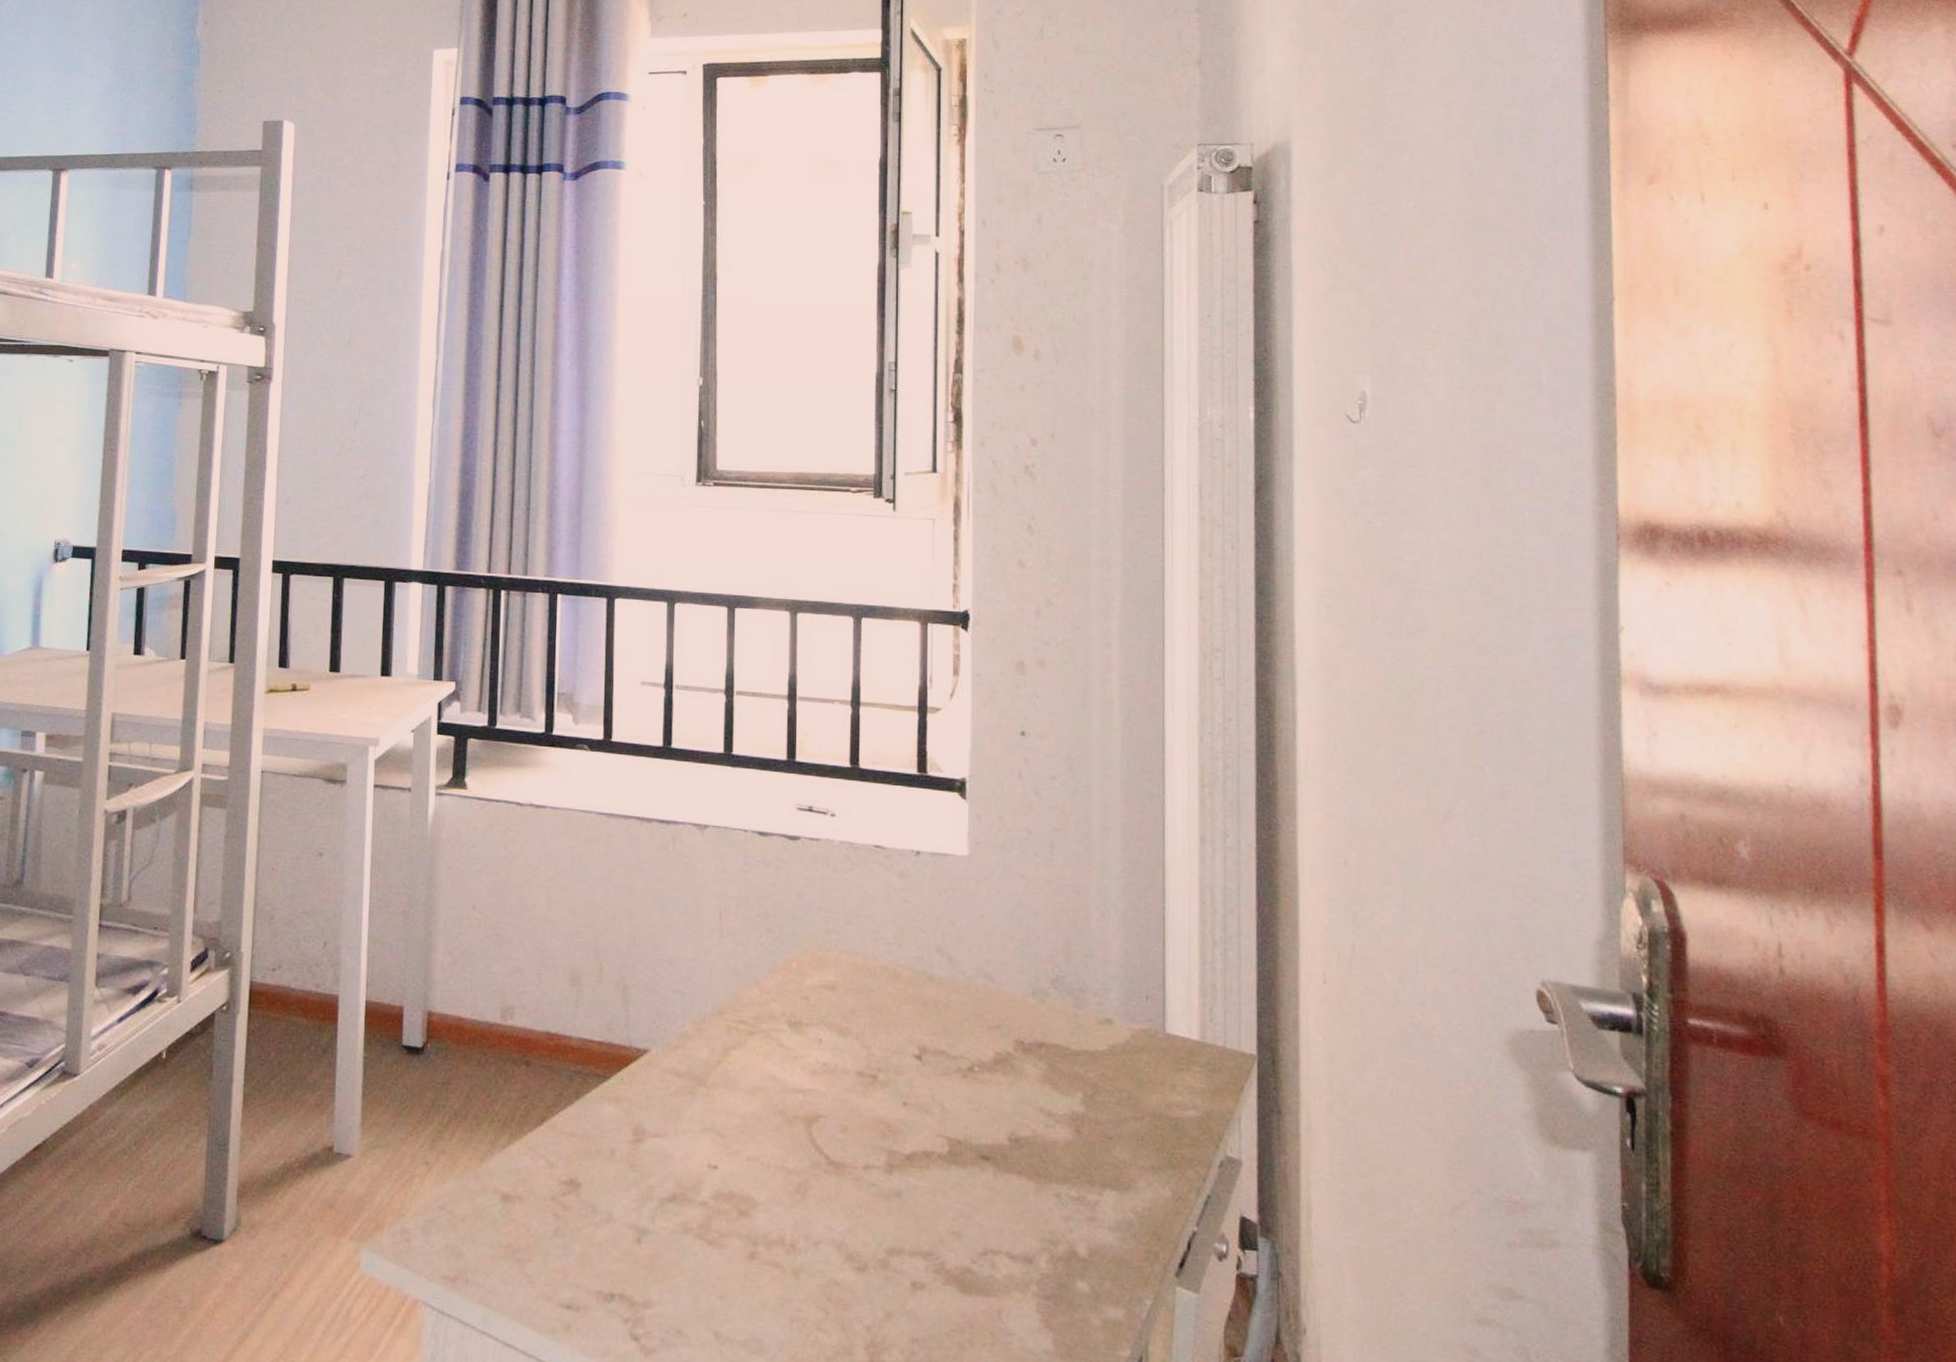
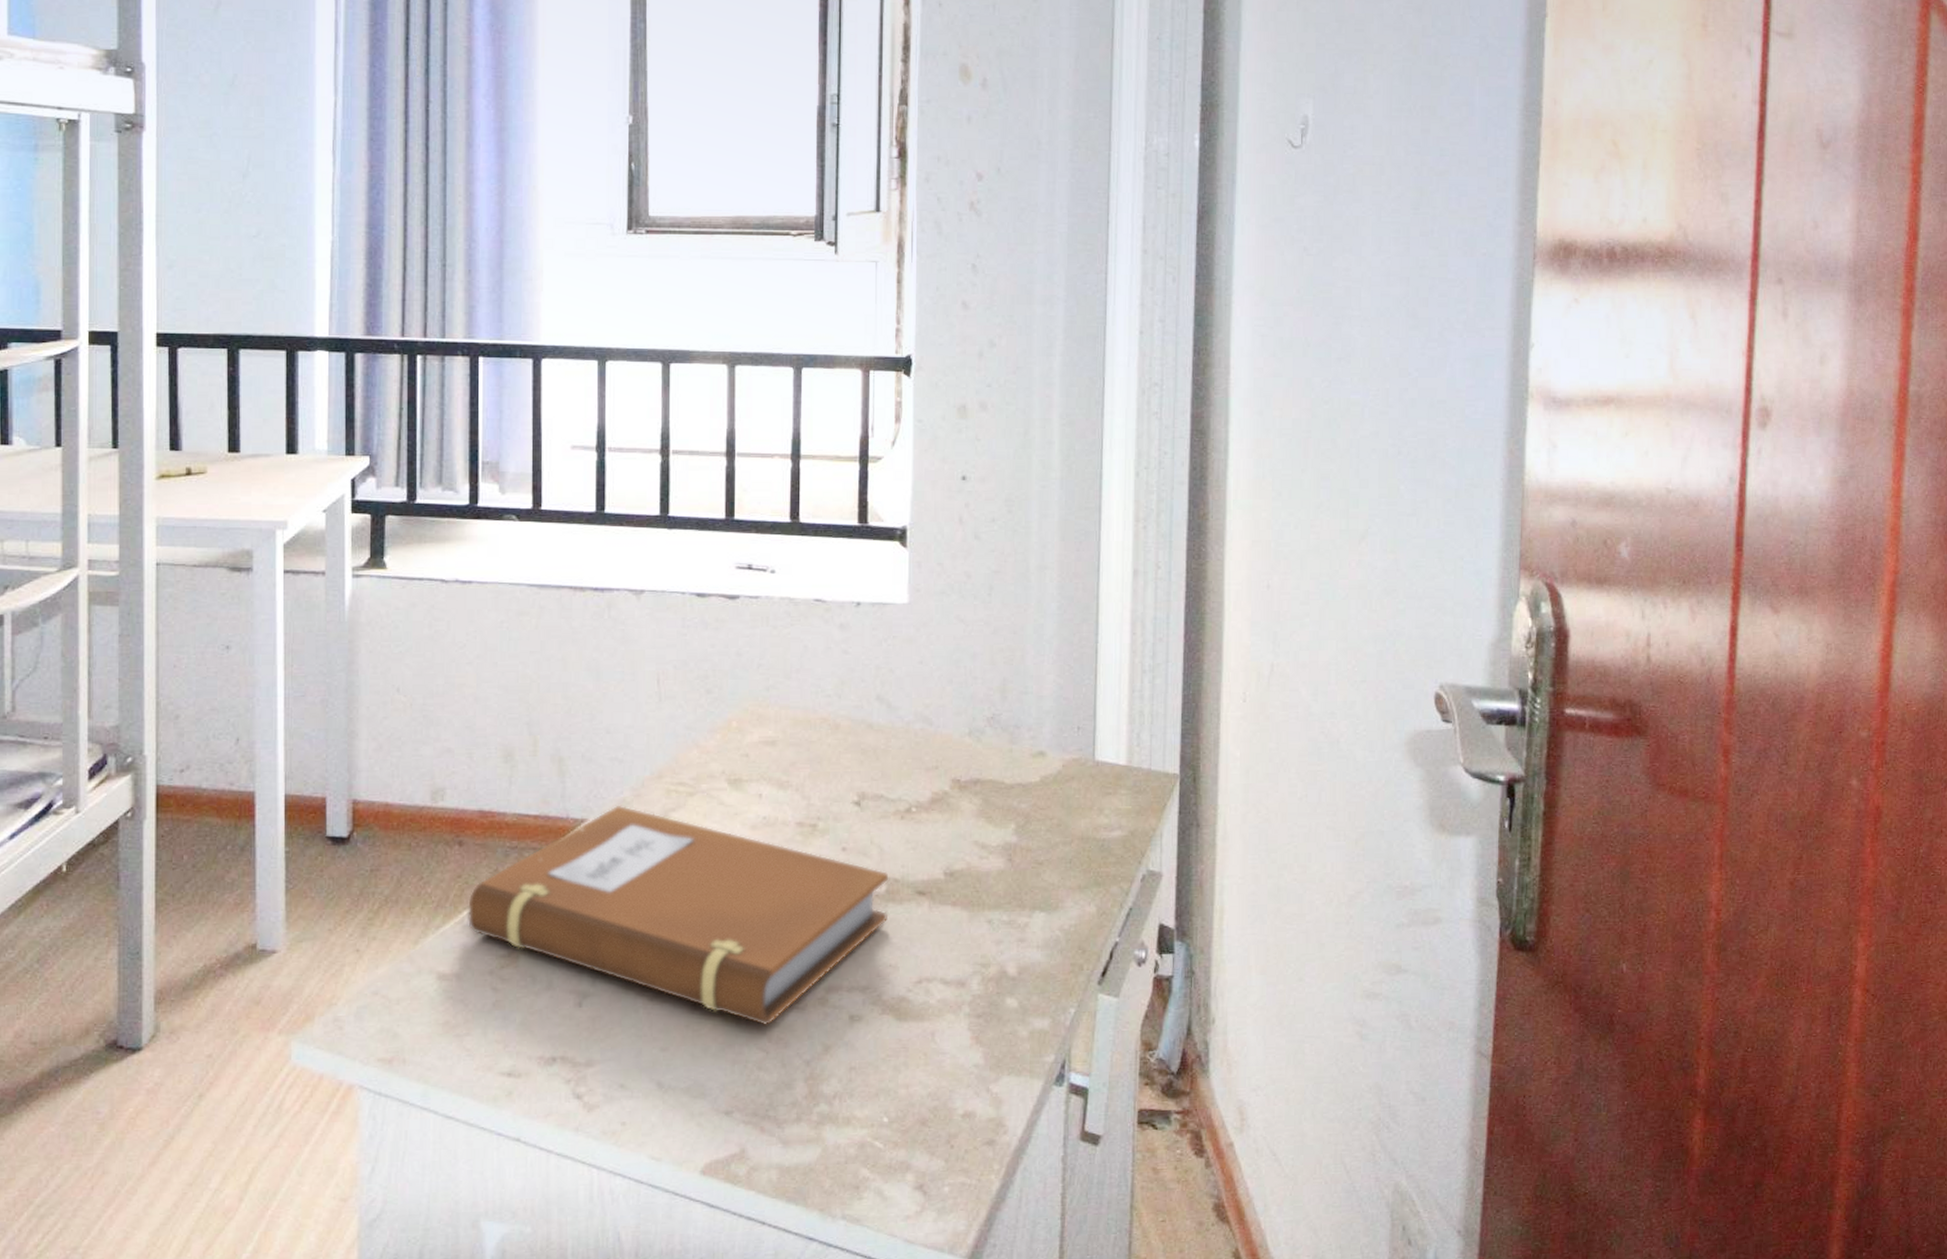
notebook: none [532,1038,952,1284] -> present [468,805,889,1026]

